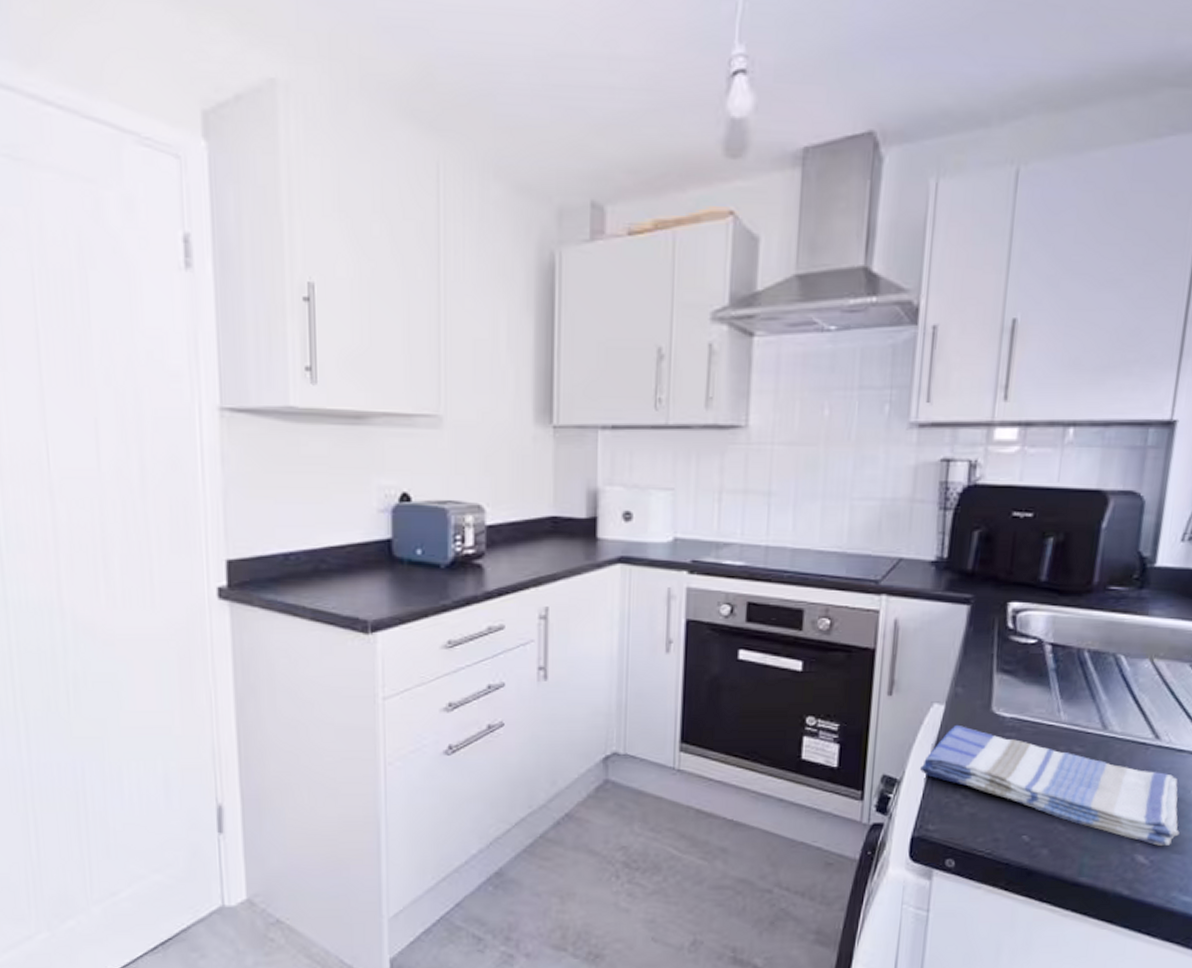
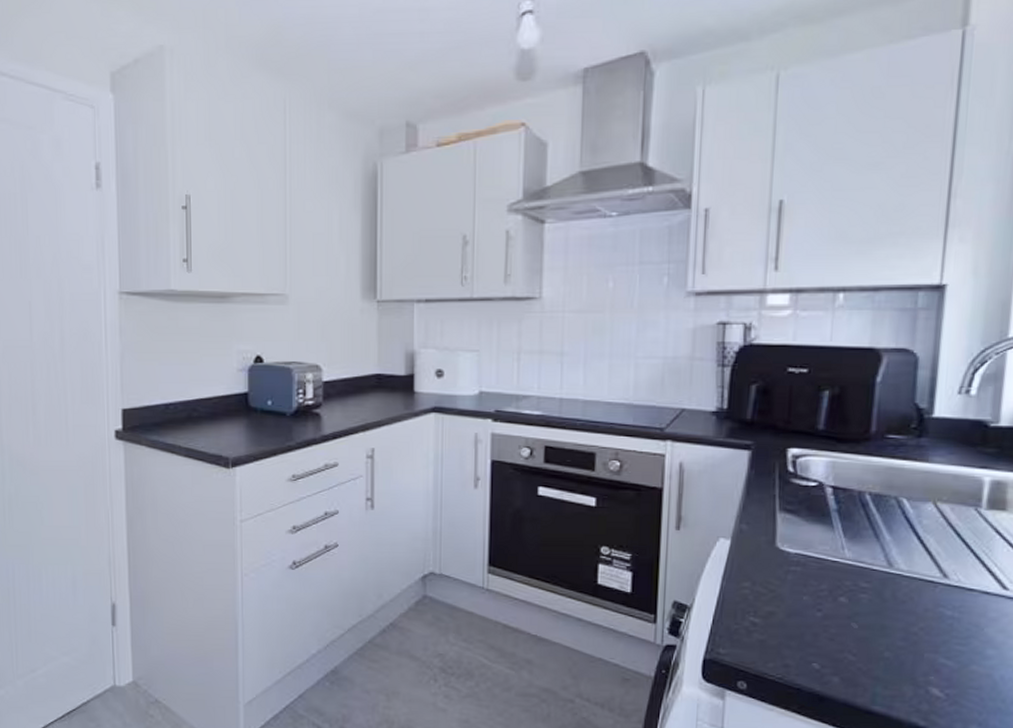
dish towel: present [919,724,1180,846] -> none [708,558,975,680]

